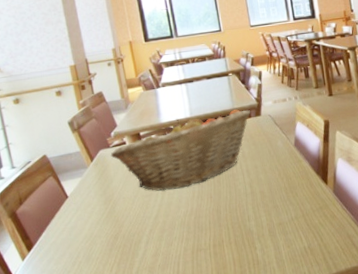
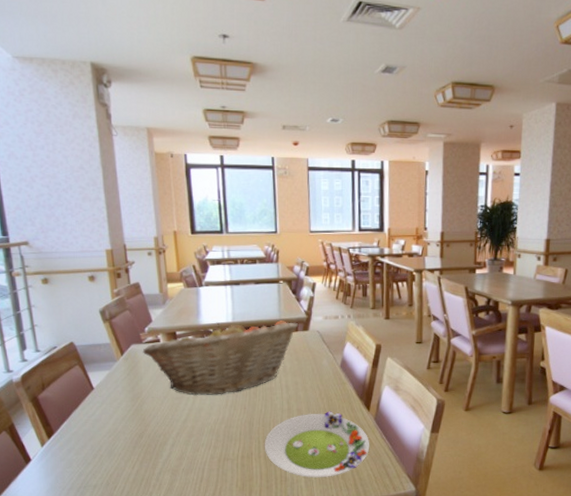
salad plate: none [233,189,333,258] -> present [264,411,370,478]

